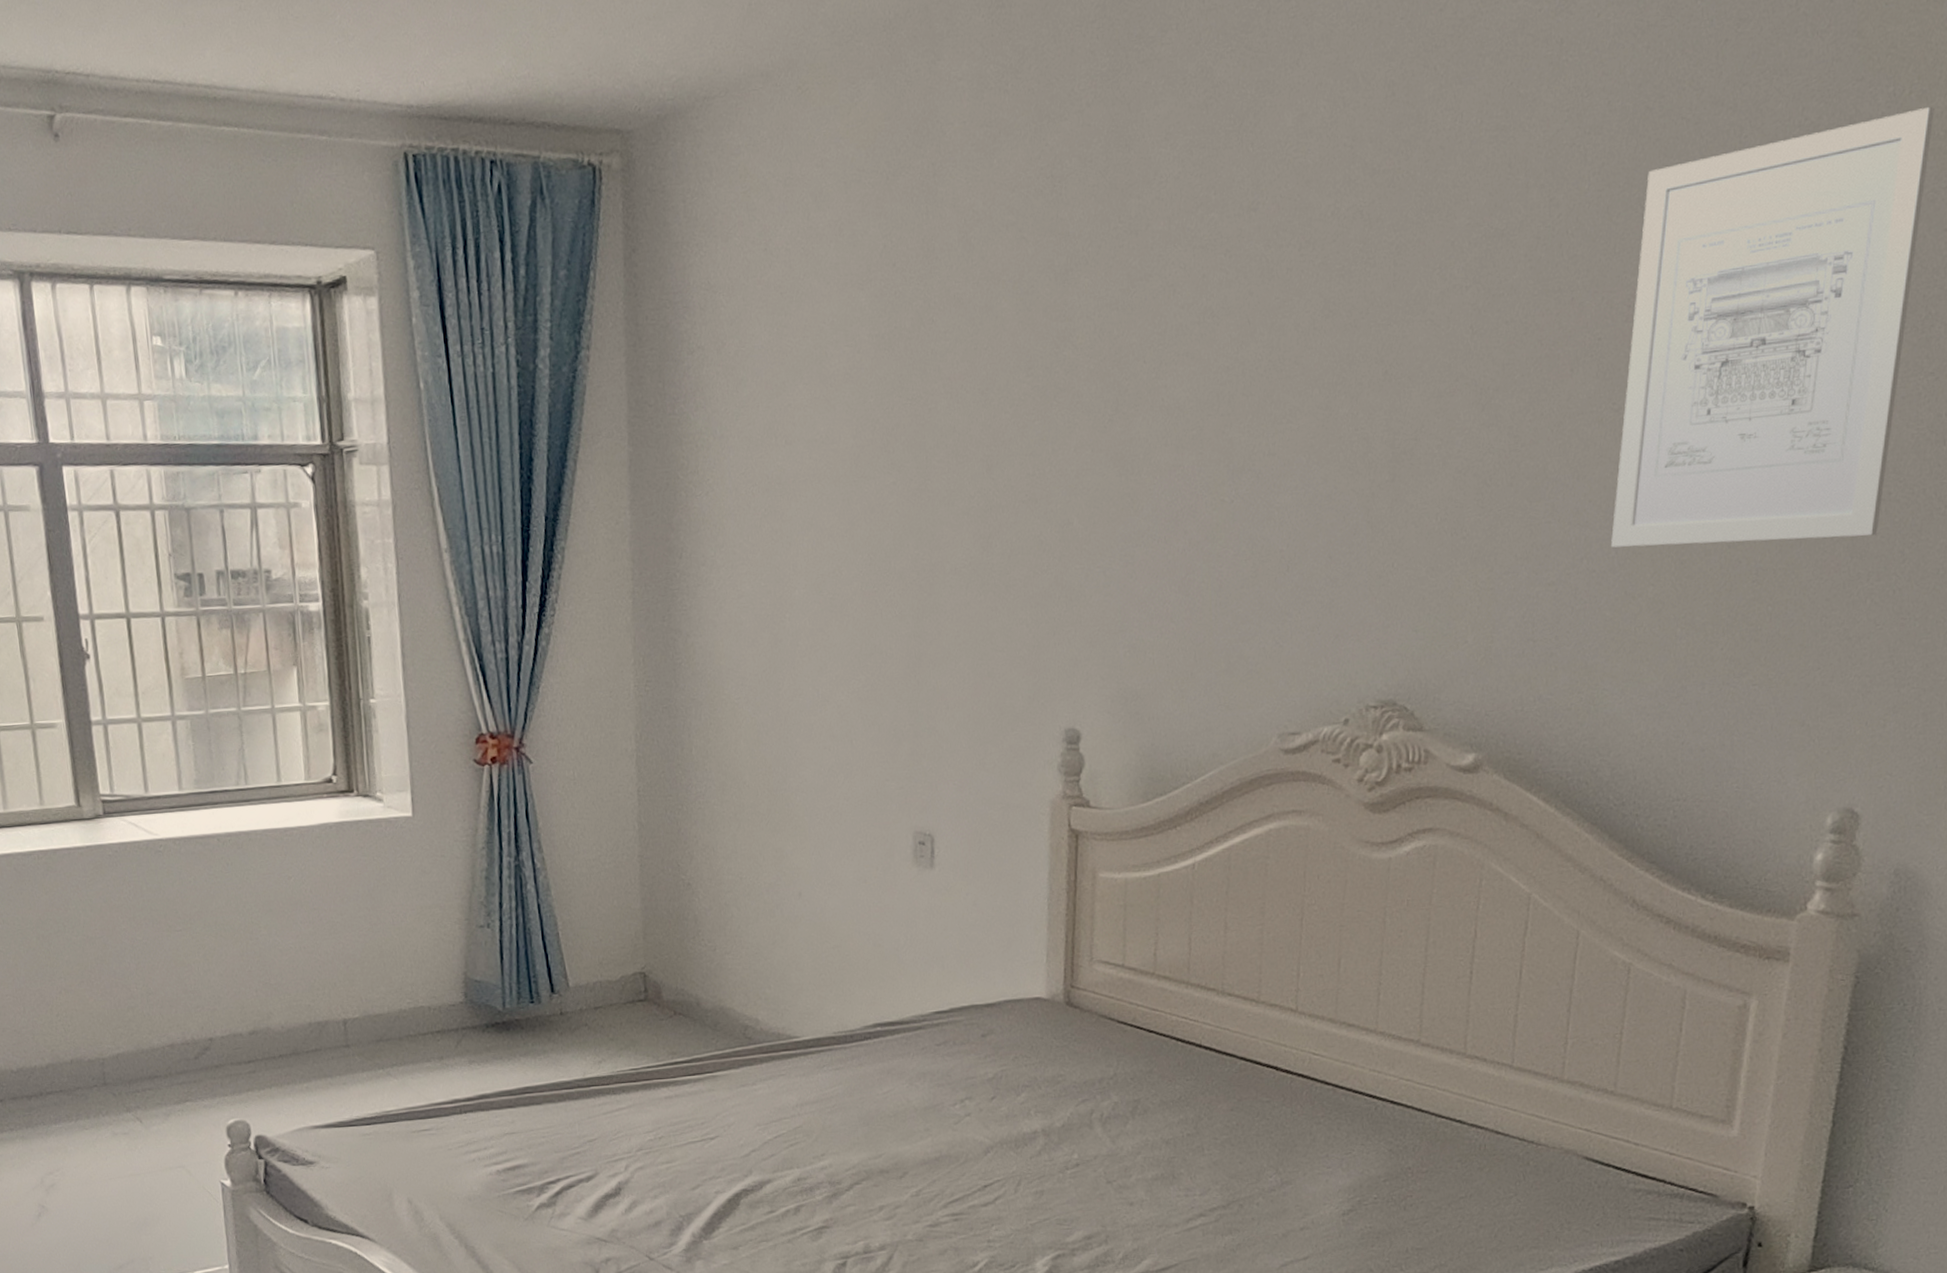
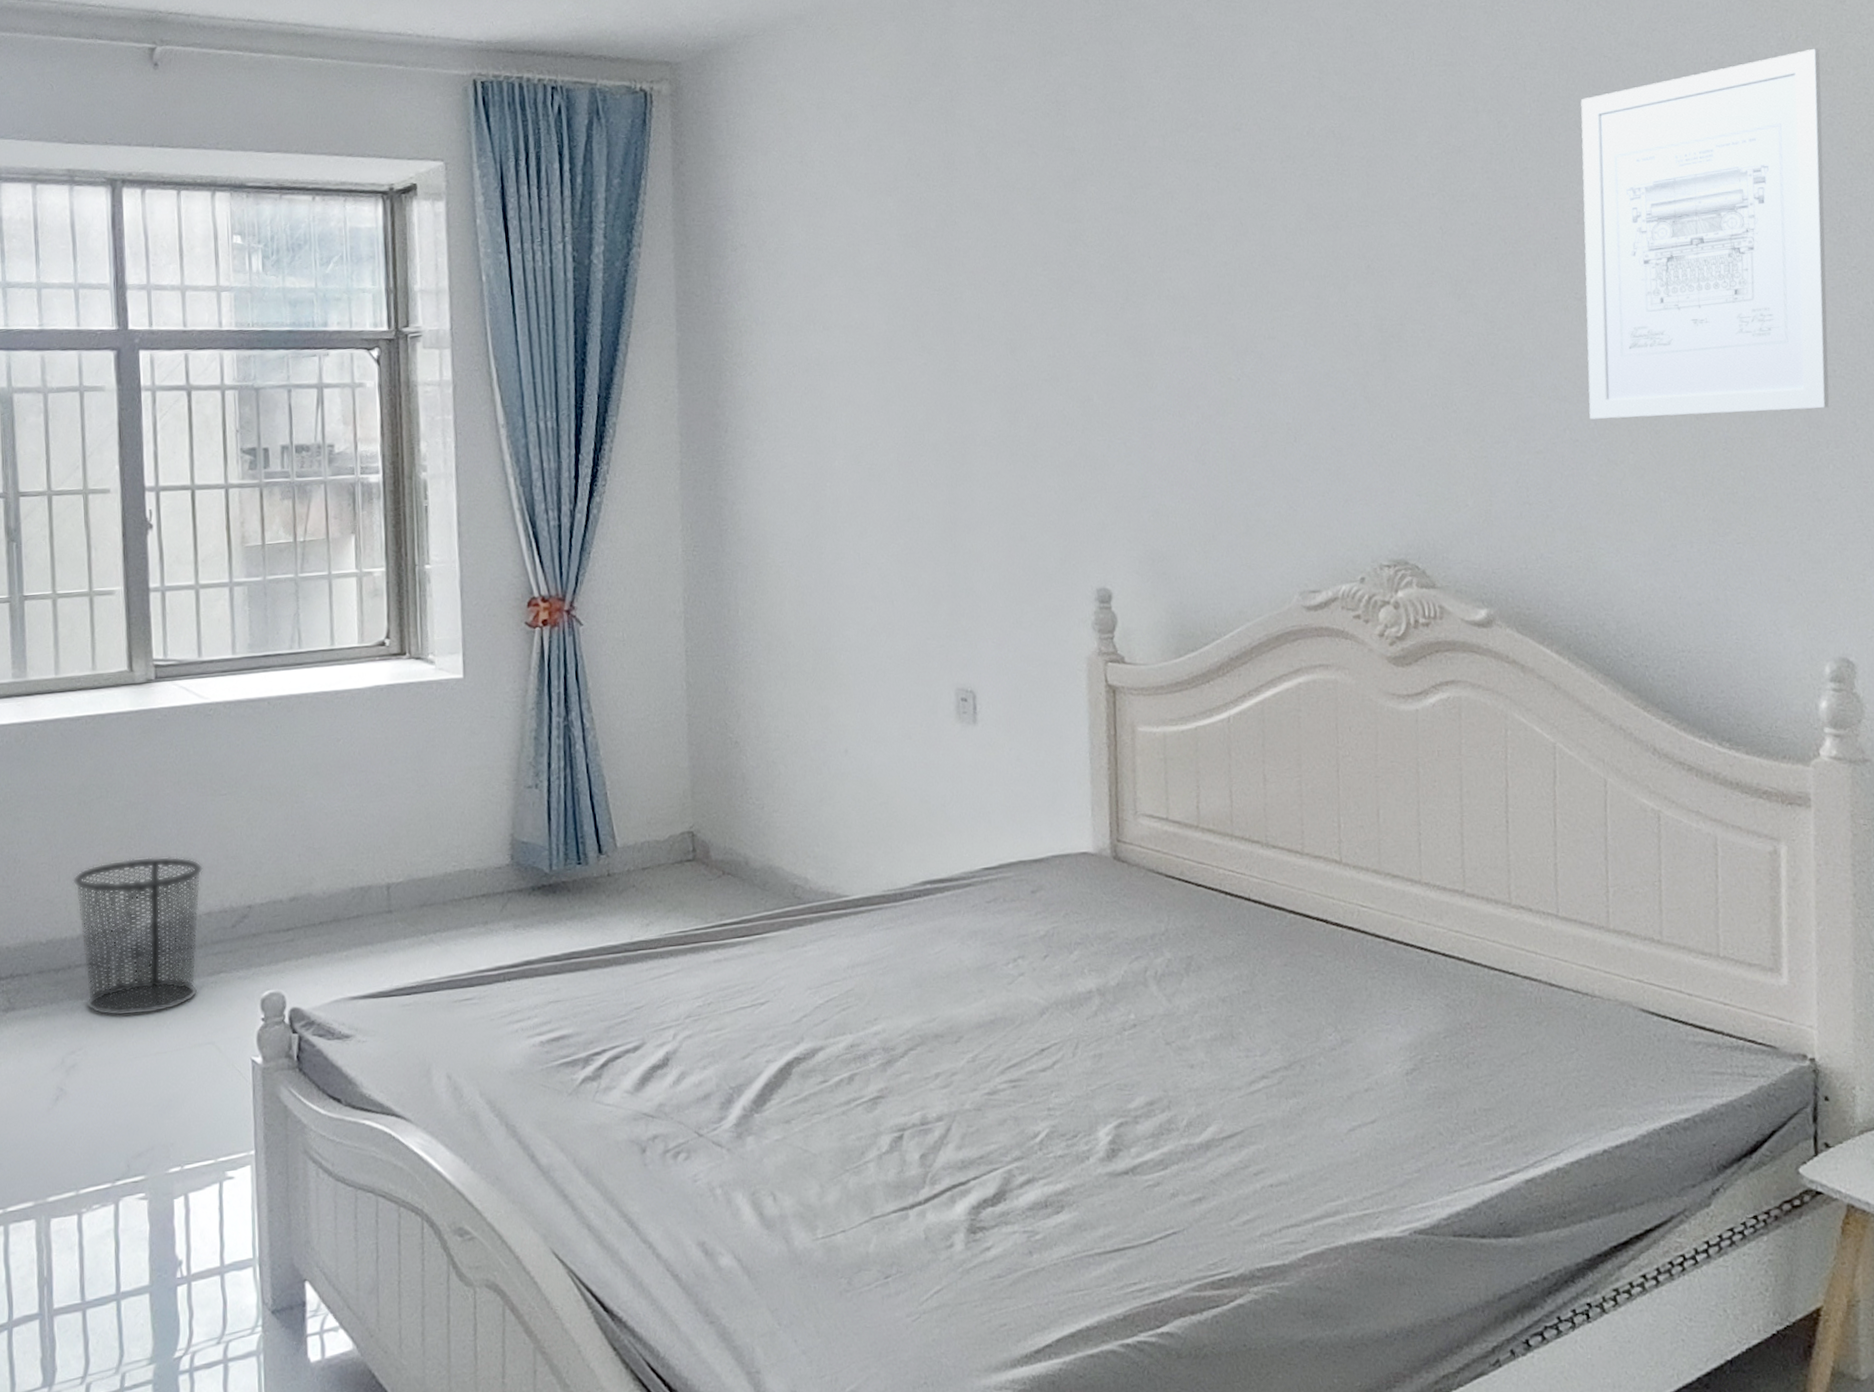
waste bin: none [37,990,166,1141] -> present [72,856,204,1017]

